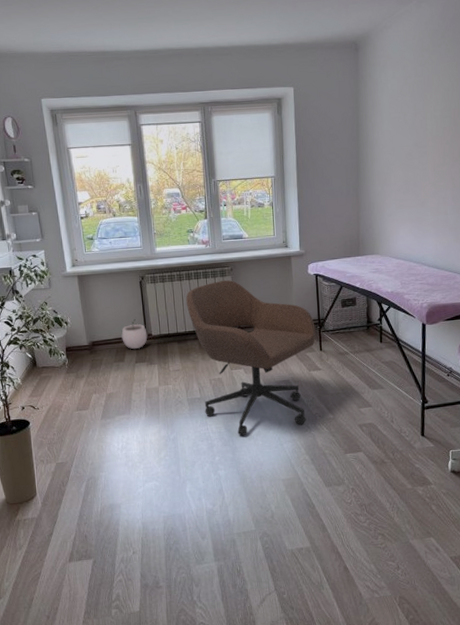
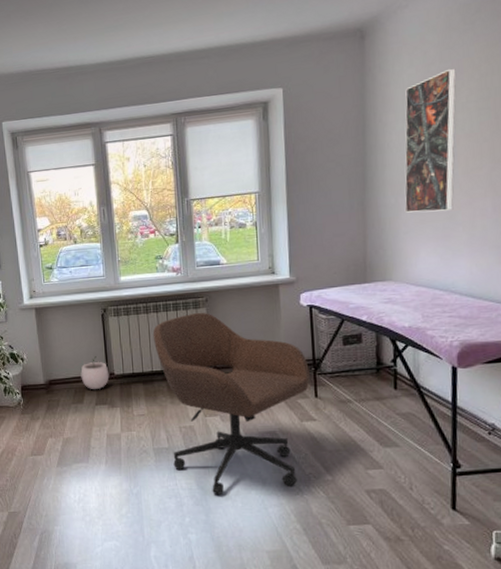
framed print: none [388,82,427,199] -> present [404,68,456,213]

